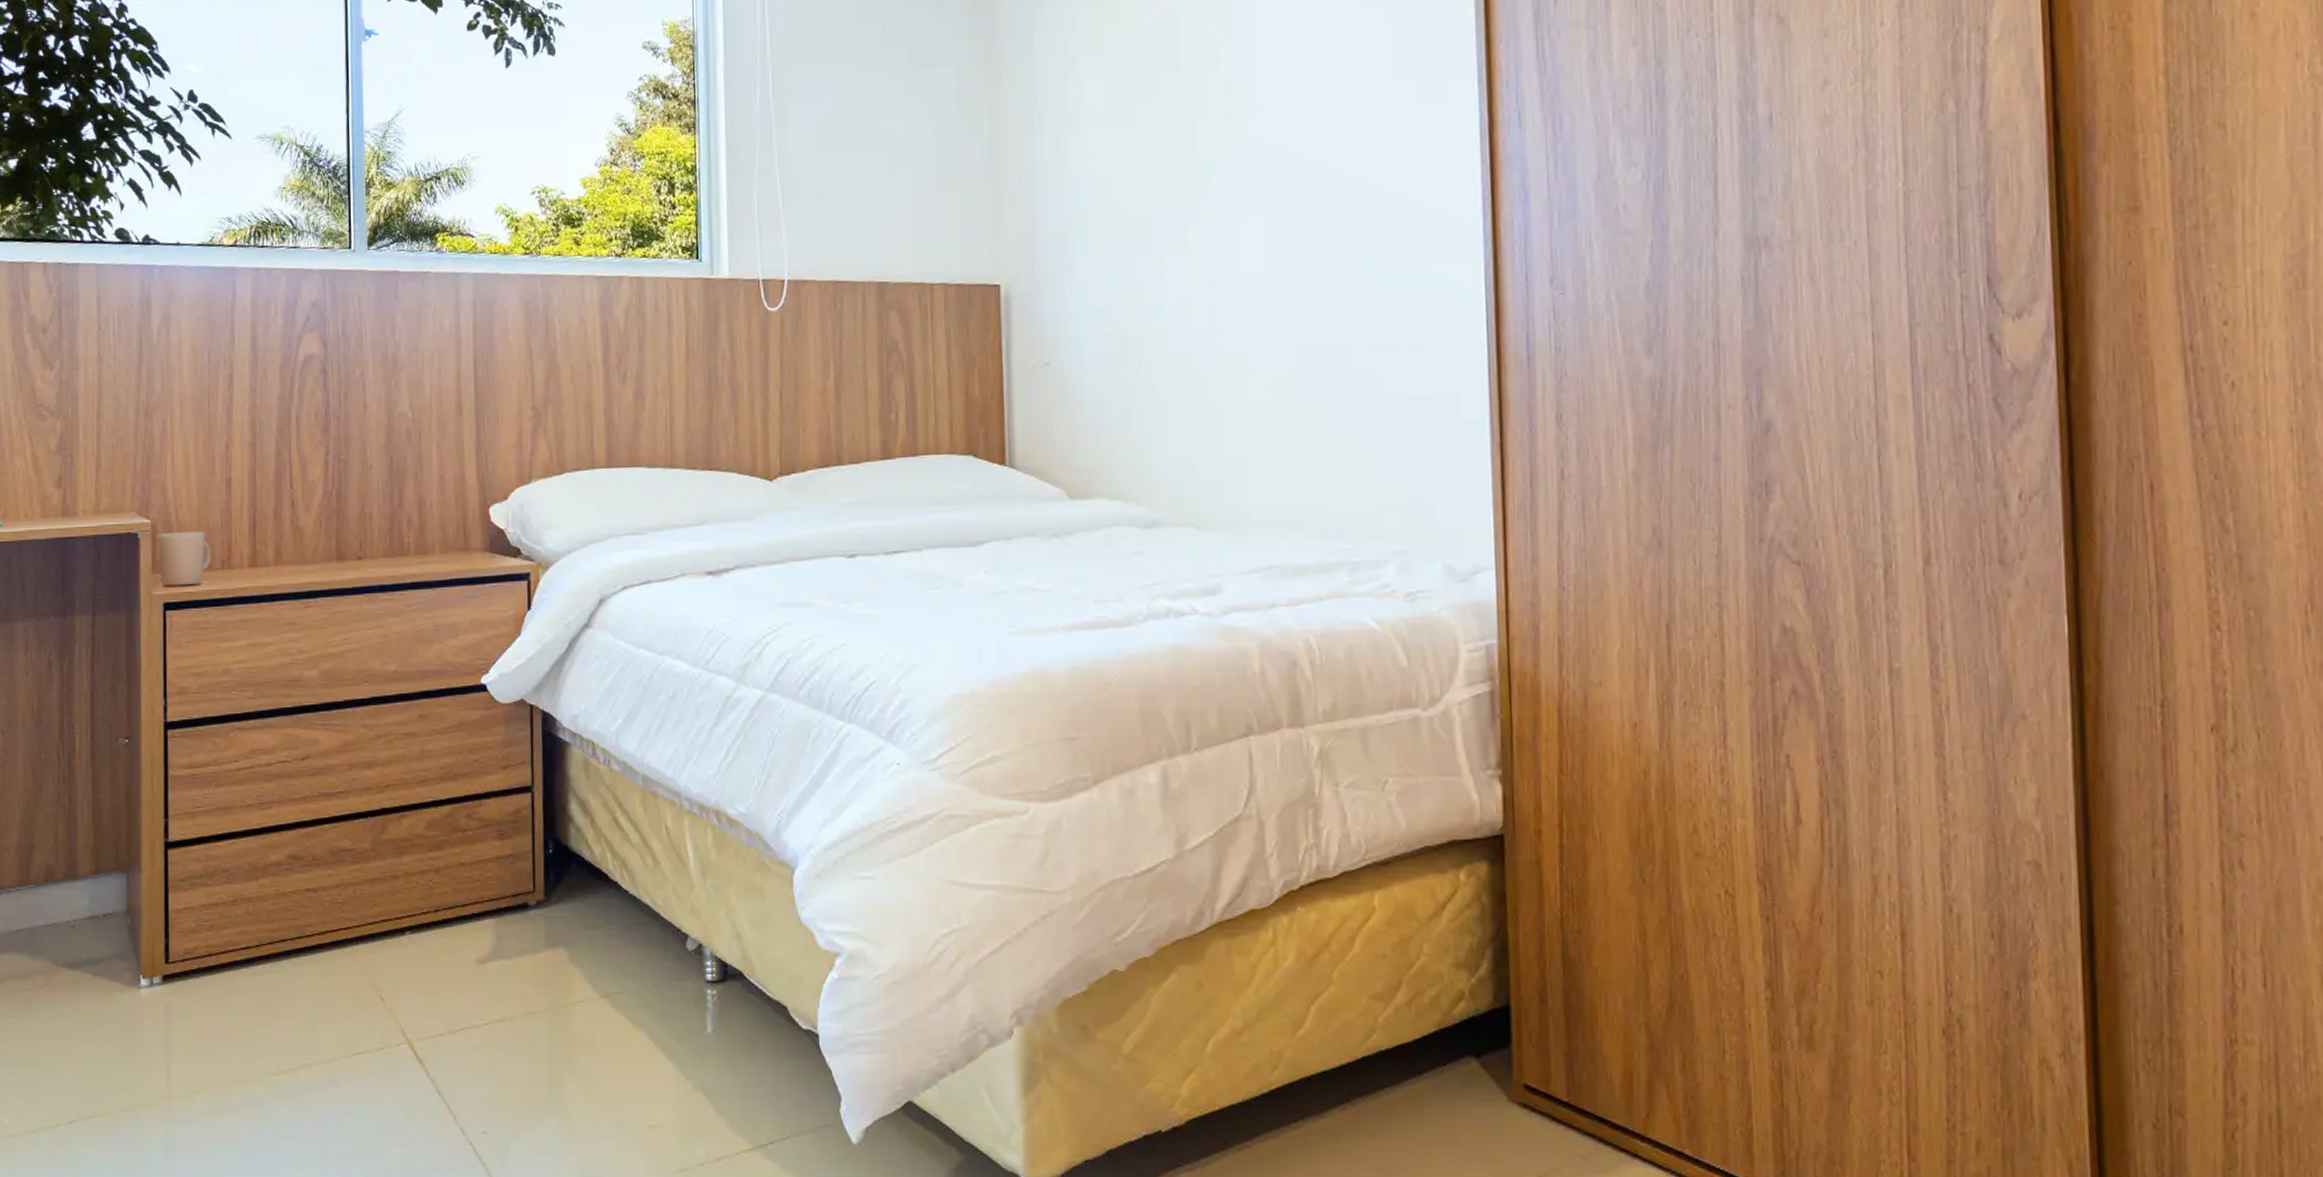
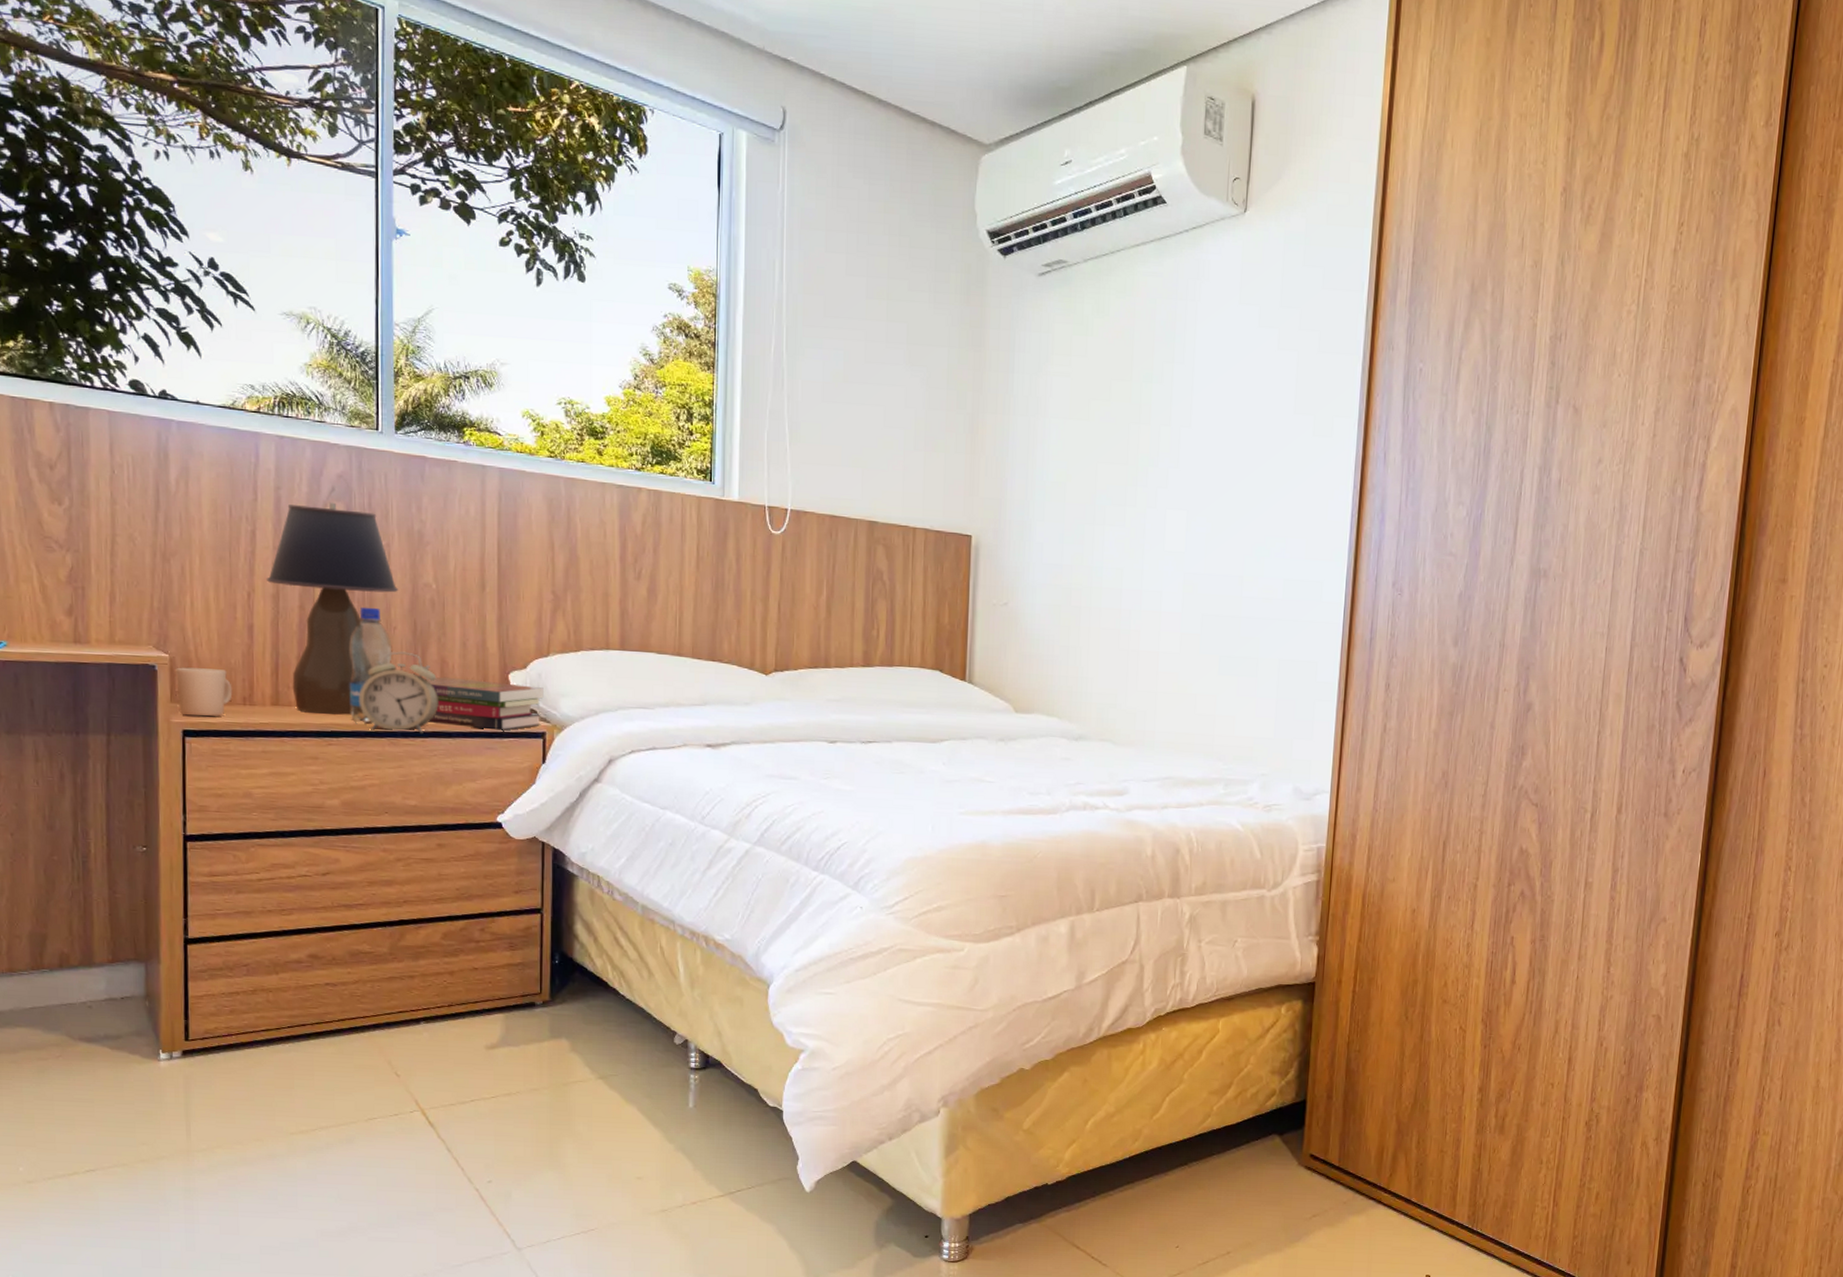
table lamp: none [244,333,374,572] -> present [267,502,399,715]
bottle: none [325,446,369,581] -> present [349,607,393,725]
alarm clock: none [335,492,417,588] -> present [358,651,439,734]
books: none [403,517,527,575] -> present [425,676,544,731]

